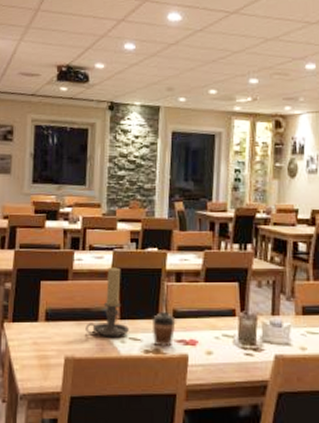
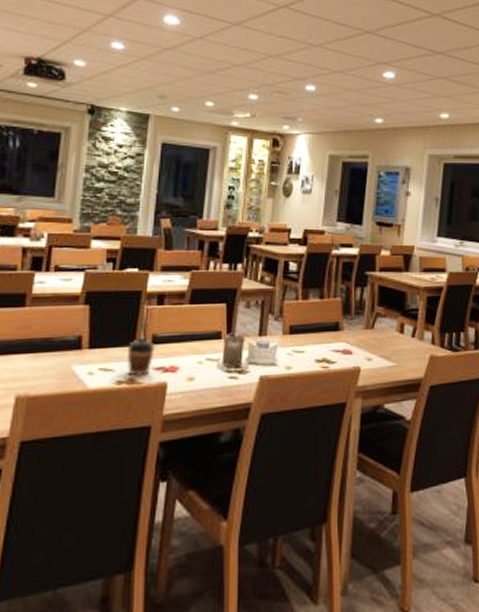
candle holder: present [85,267,129,337] -> none [44,290,99,370]

